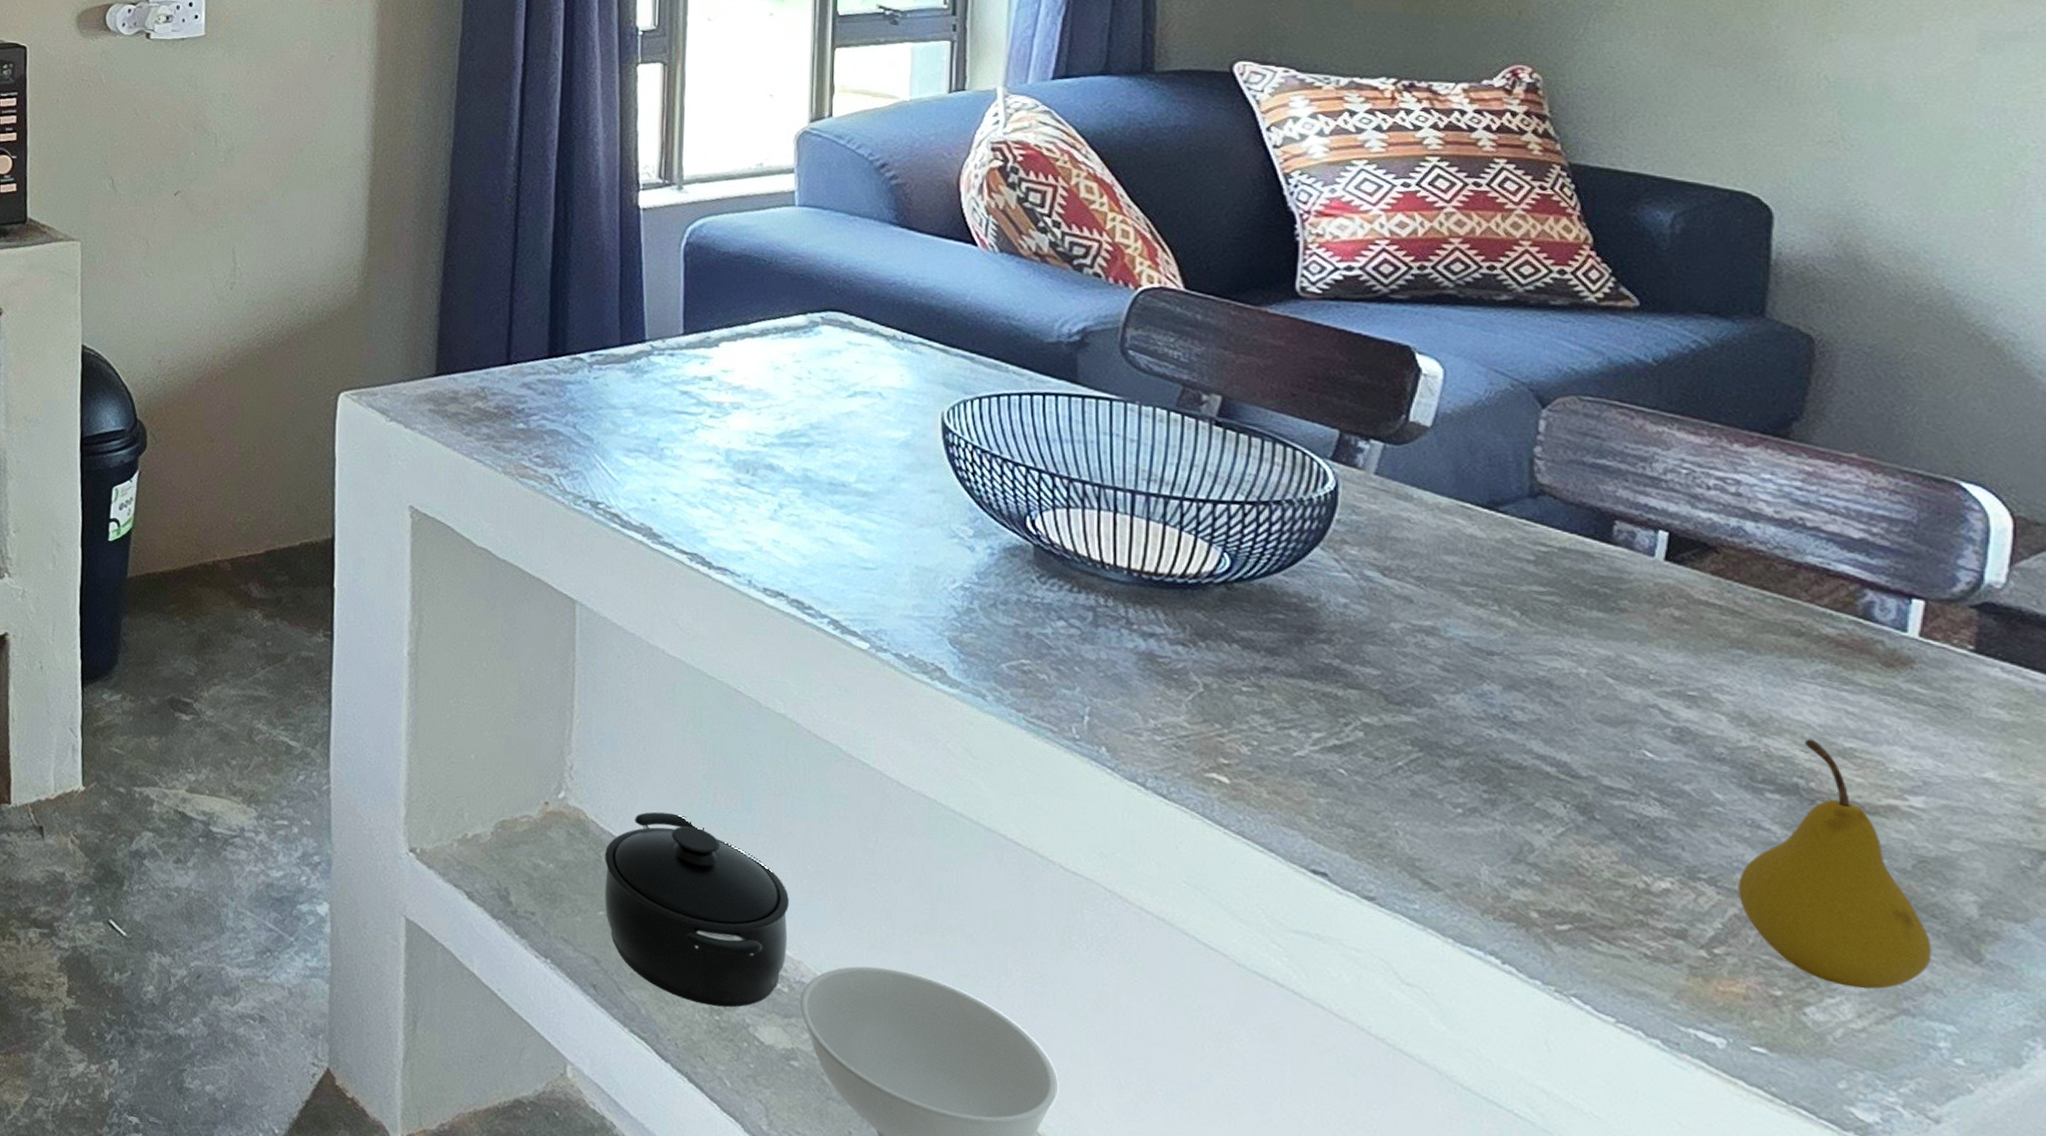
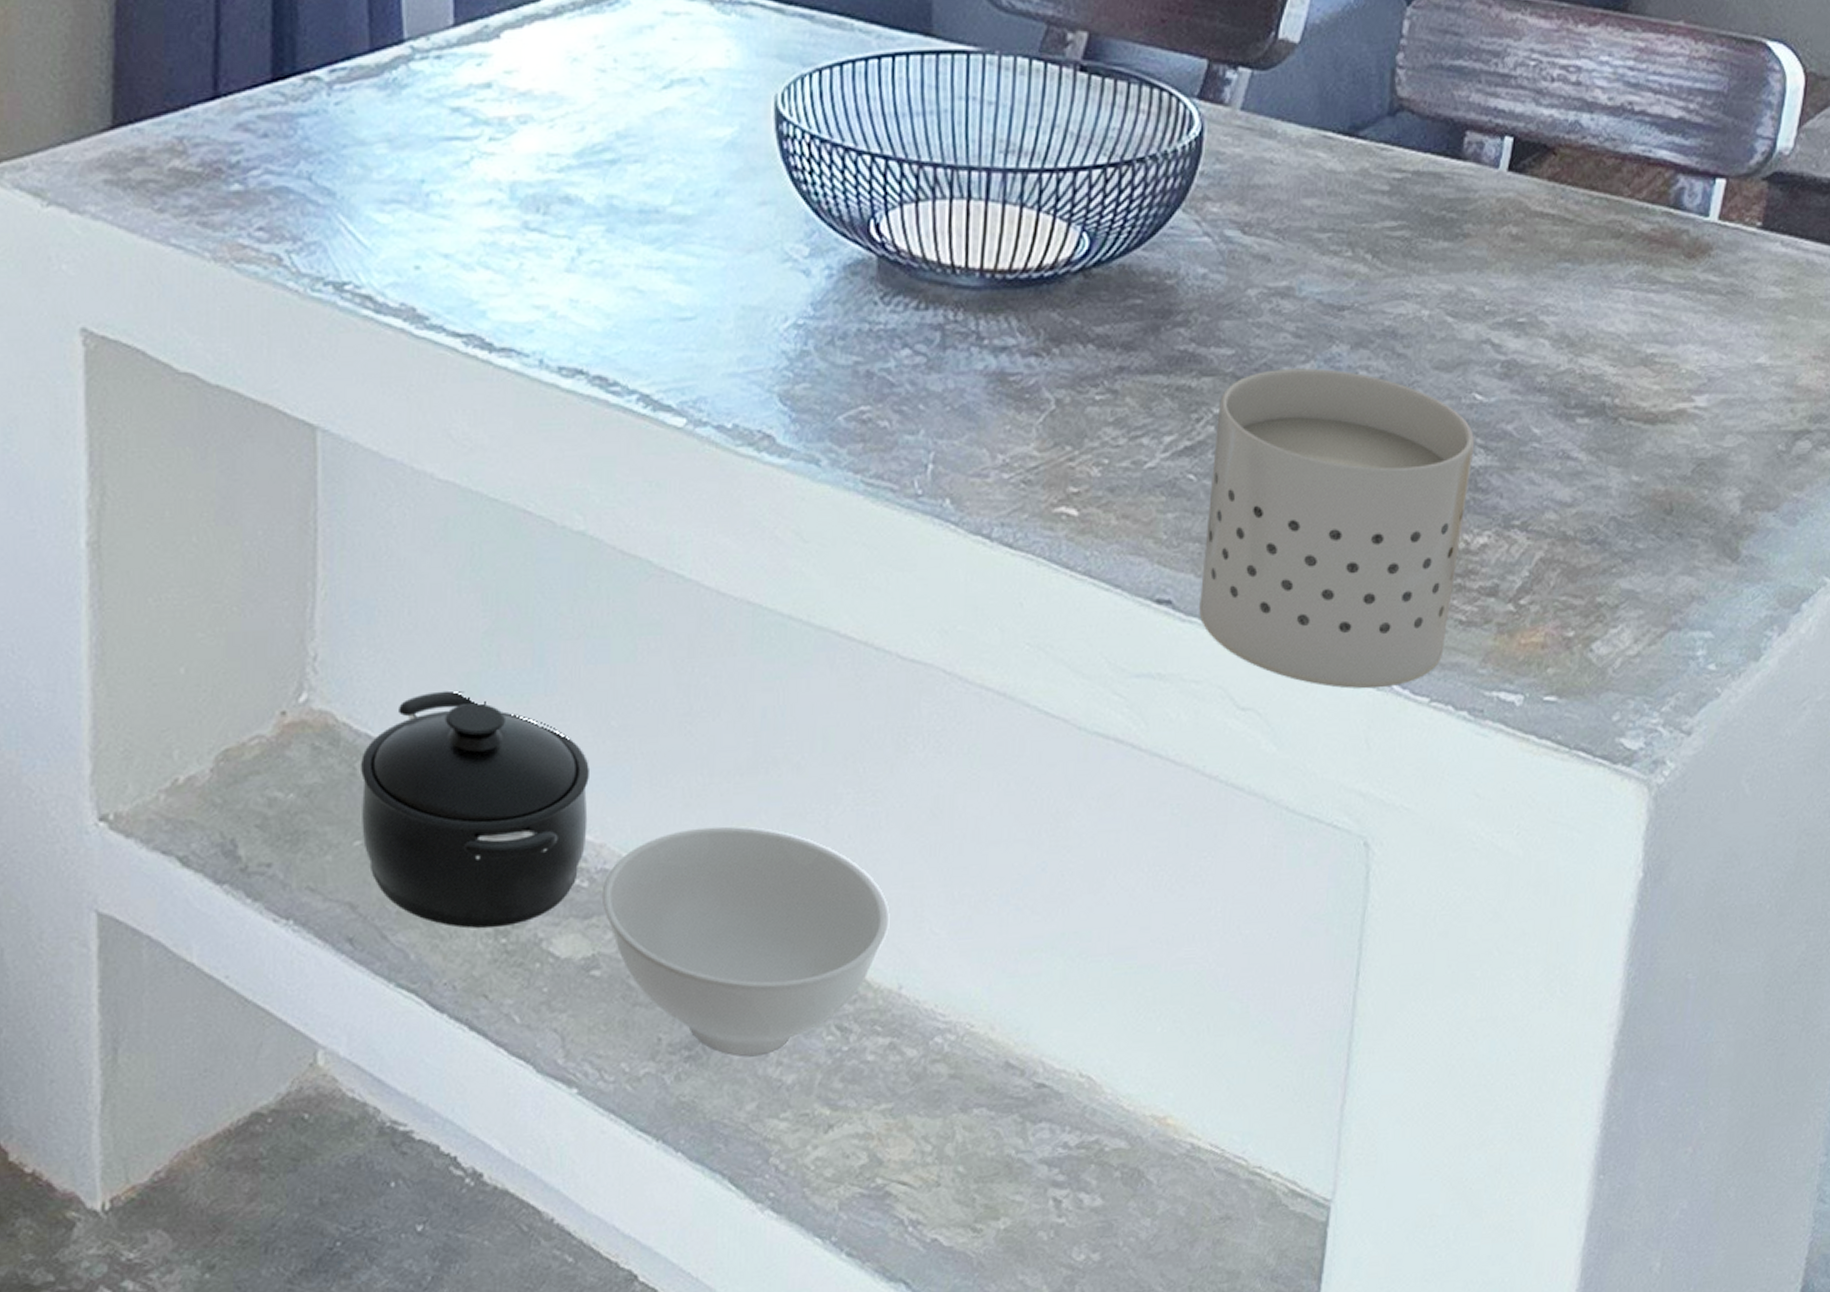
mug: none [1357,694,1648,1000] -> present [1199,368,1475,689]
fruit: present [1738,739,1932,989] -> none [1545,350,1700,613]

